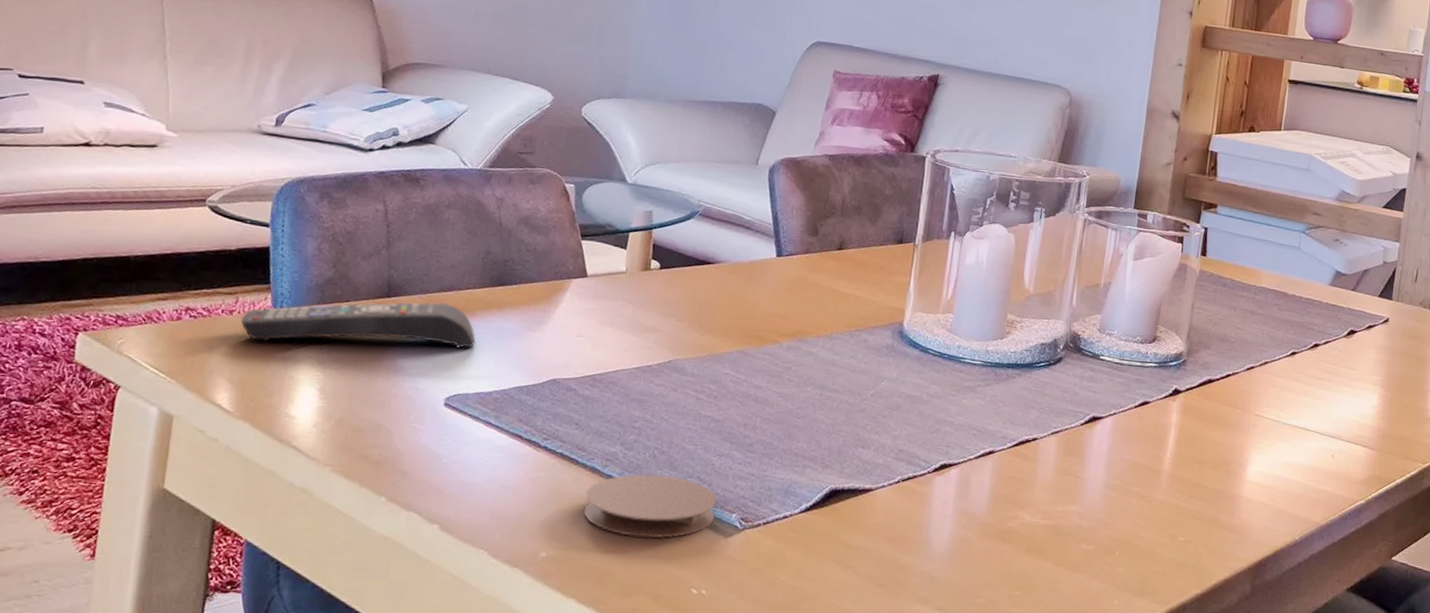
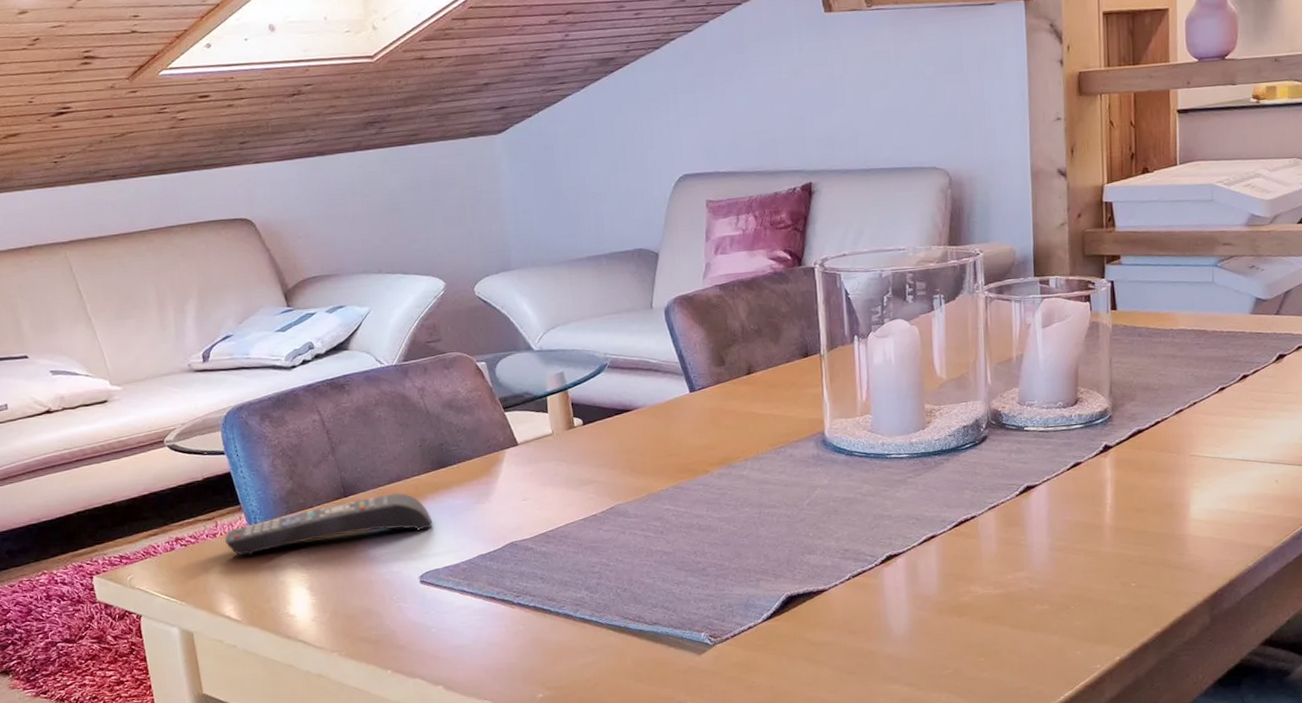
coaster: present [583,474,717,538] -> none [564,609,686,668]

